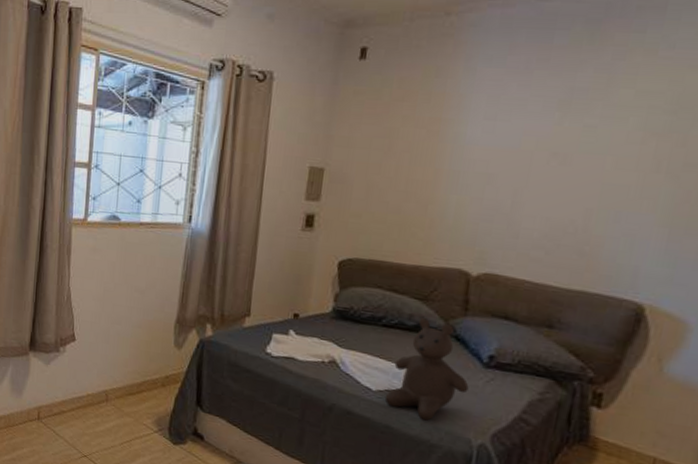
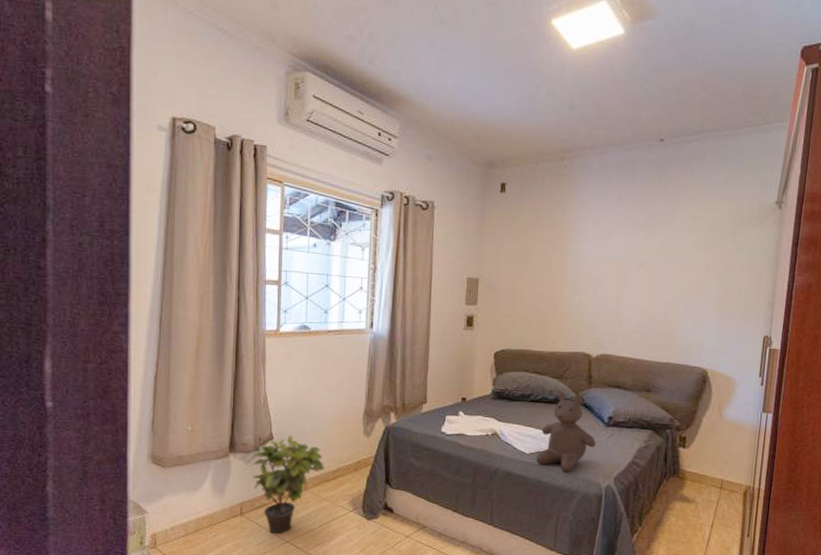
potted plant: none [49,338,129,446] -> present [249,435,325,533]

